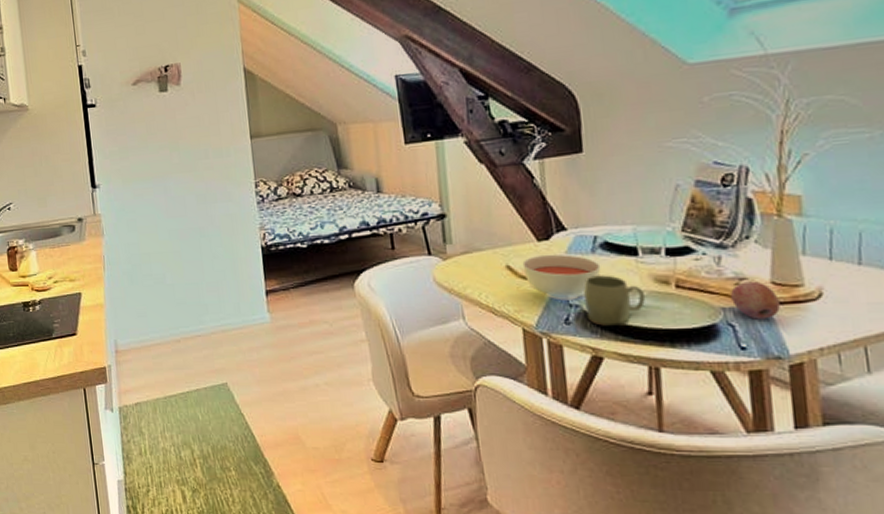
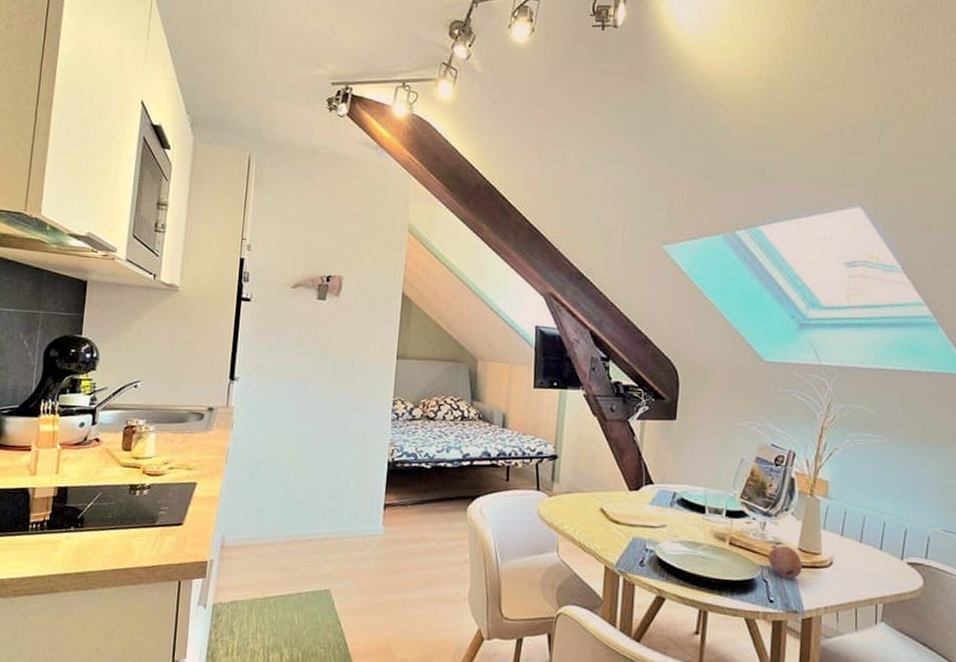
bowl: present [522,254,601,301] -> none [613,502,675,546]
mug: present [583,275,646,327] -> none [658,526,706,573]

